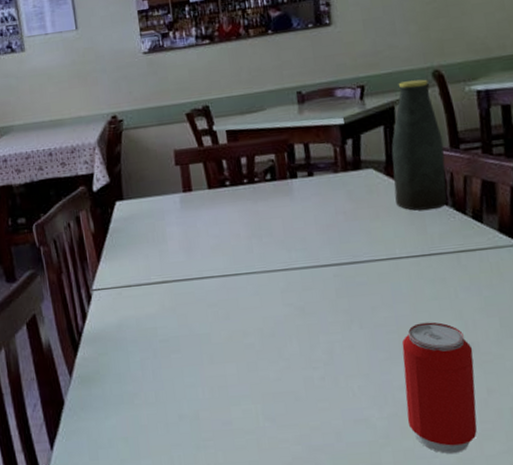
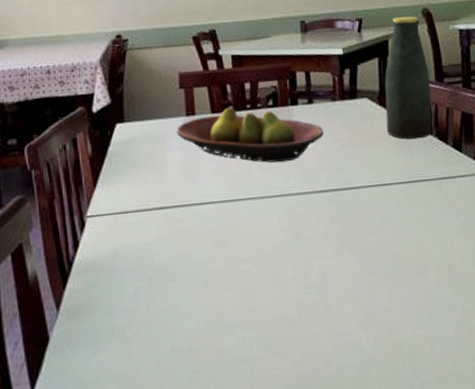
fruit bowl: none [174,182,326,237] -> present [176,107,324,163]
beverage can: present [401,322,478,454] -> none [388,245,453,373]

